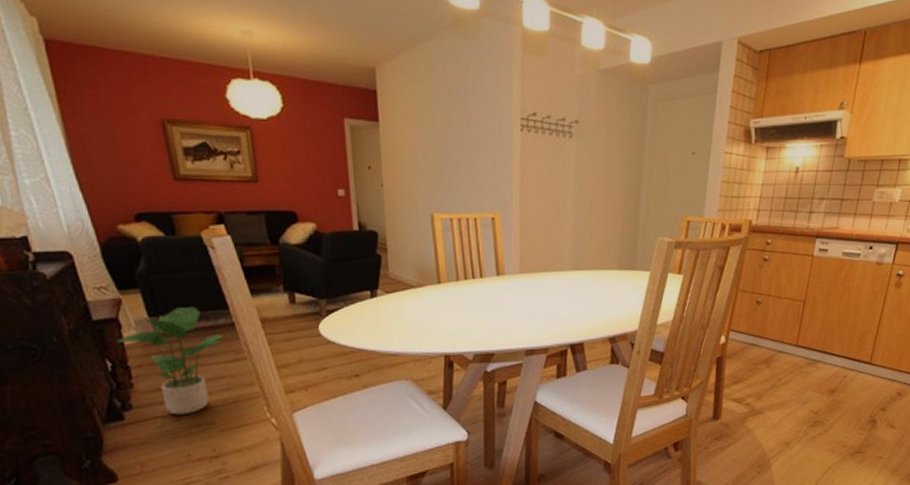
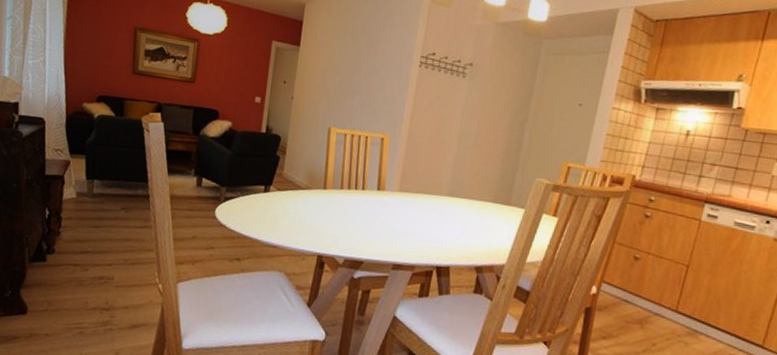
potted plant: present [117,307,223,415] -> none [58,175,138,267]

